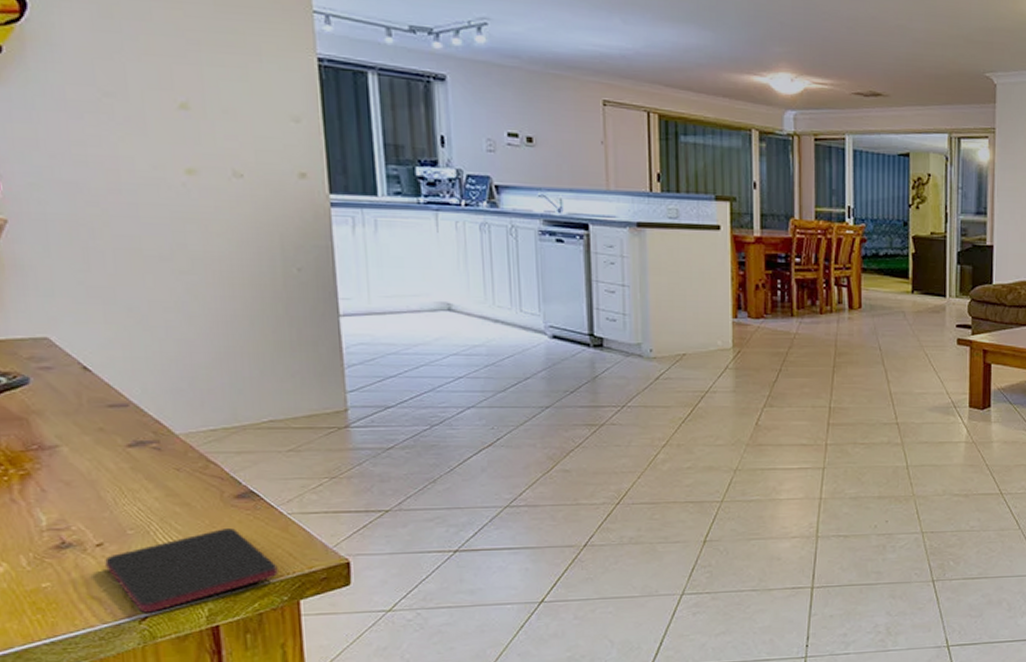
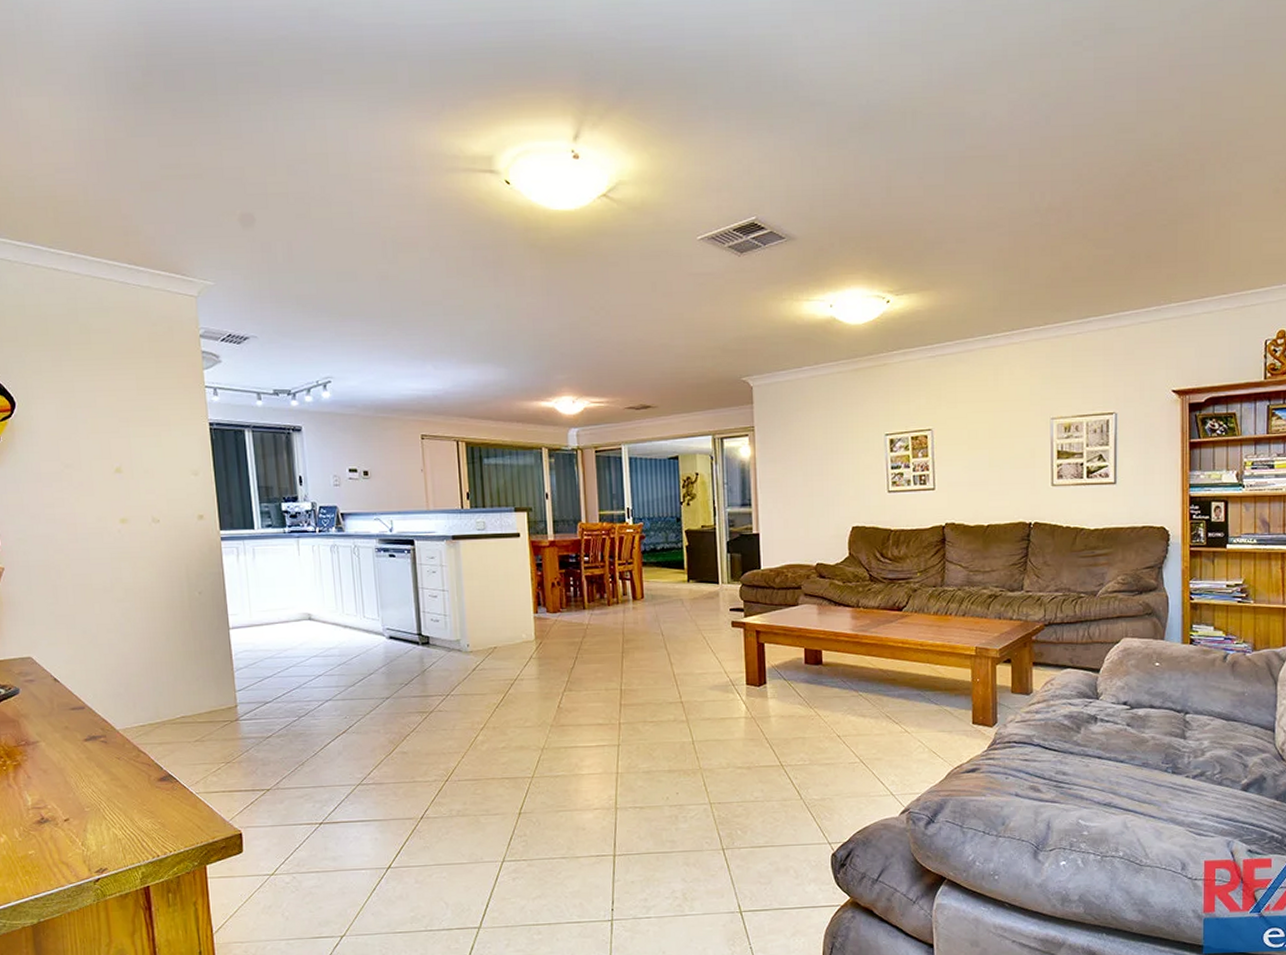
smartphone: present [105,529,278,613] -> none [70,806,190,875]

